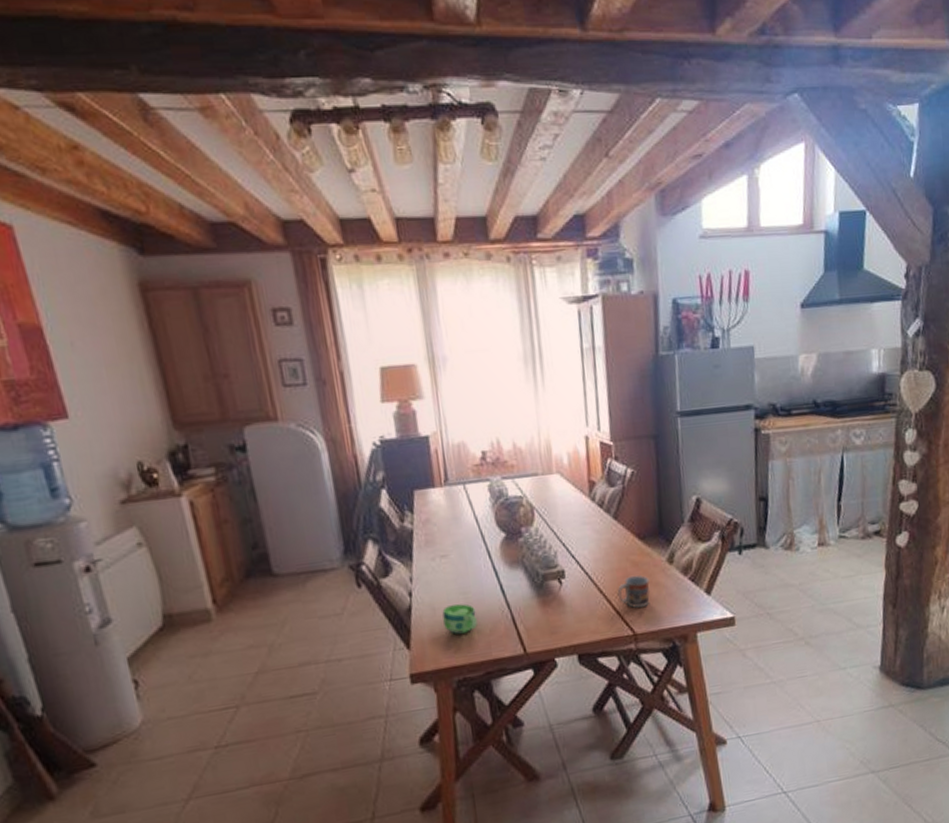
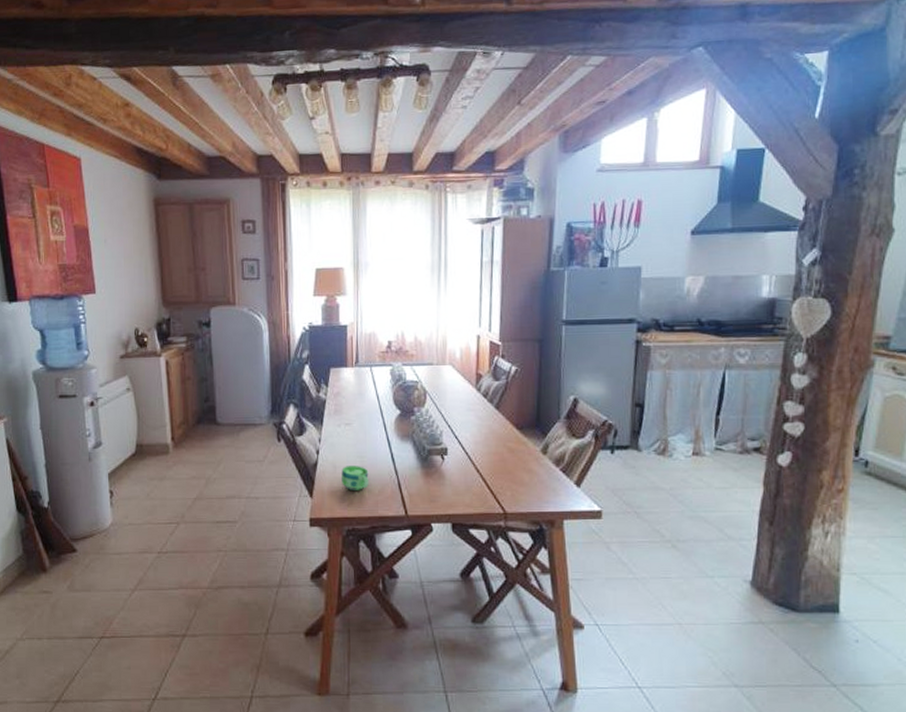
cup: present [617,575,651,608] -> none [492,460,523,490]

